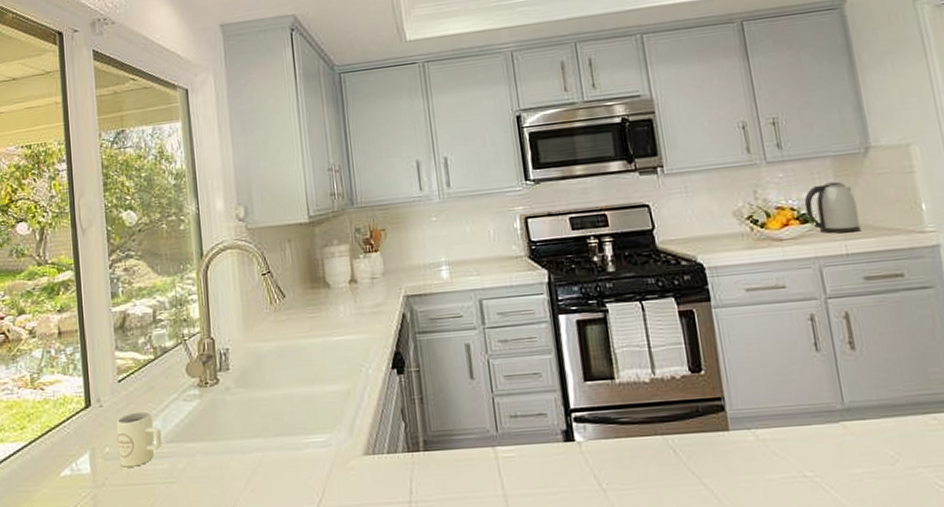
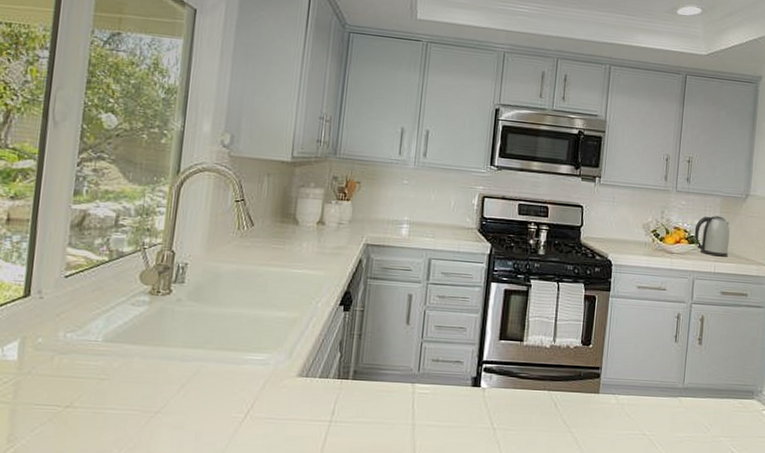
mug: present [116,410,163,468] -> none [50,307,102,360]

